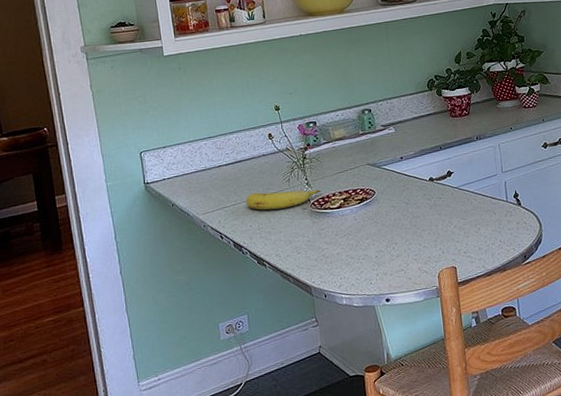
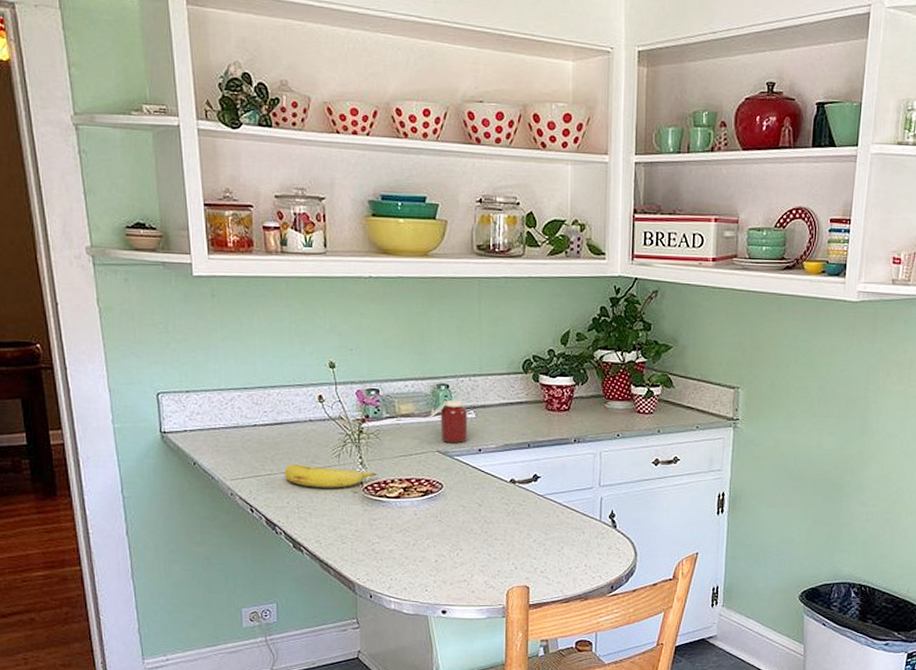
jar: none [357,120,391,156] -> present [429,399,468,443]

